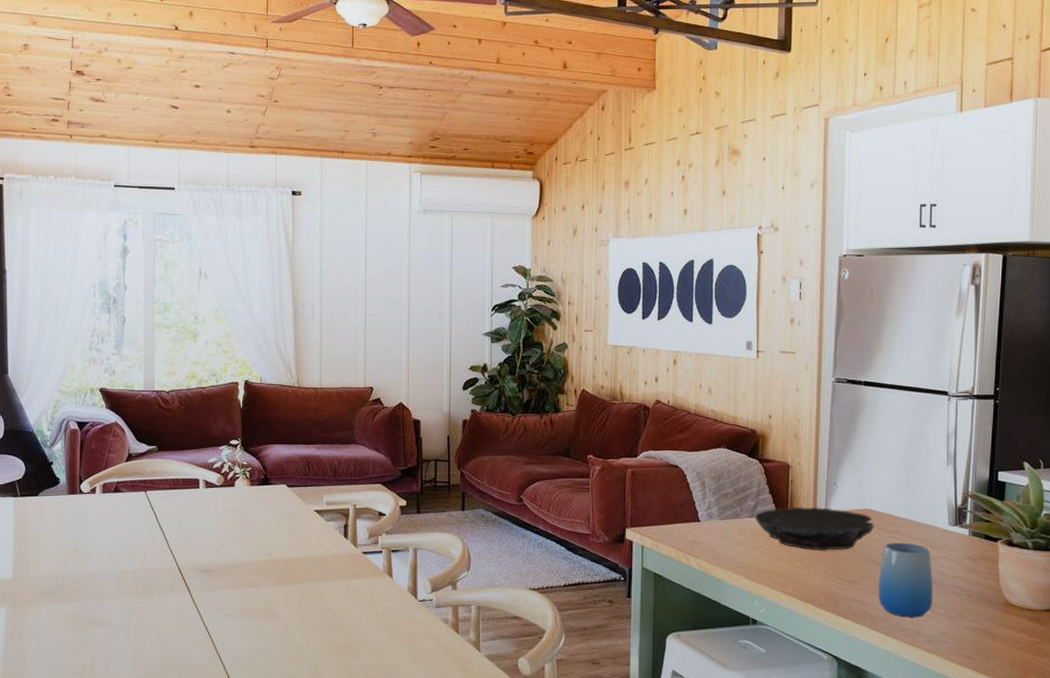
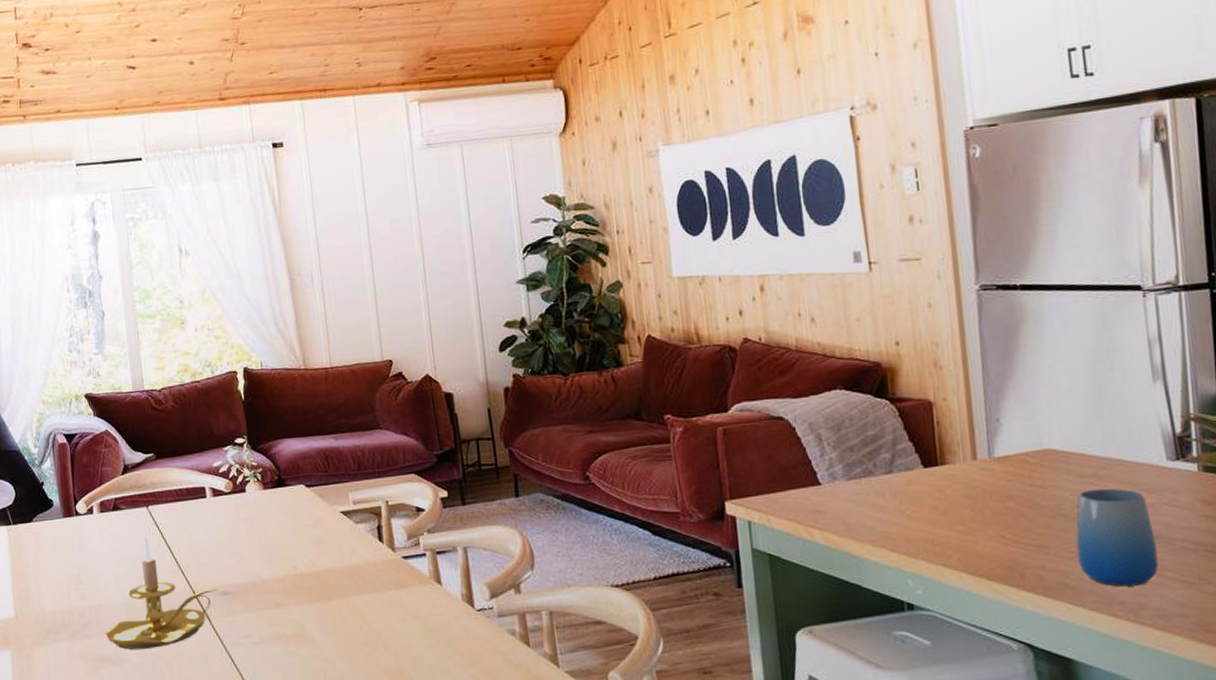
candle holder: none [95,515,200,614] -> present [105,534,217,649]
bowl: present [754,506,875,550] -> none [892,452,1062,509]

